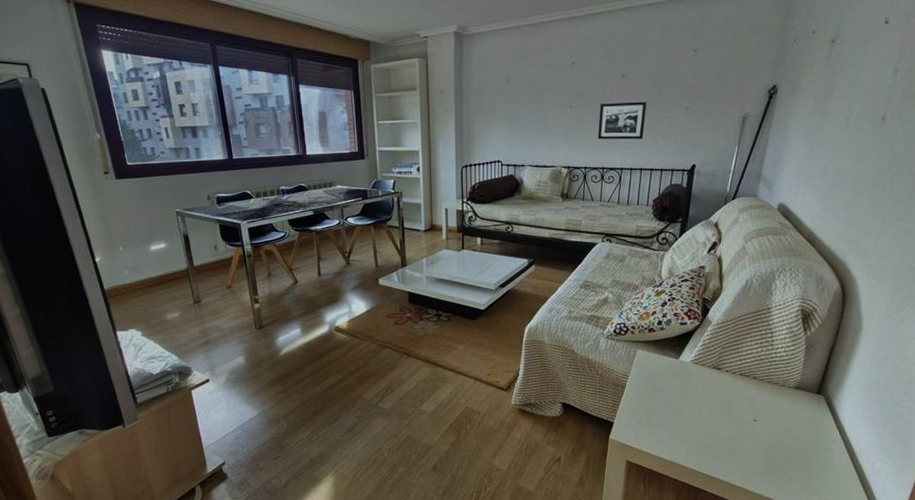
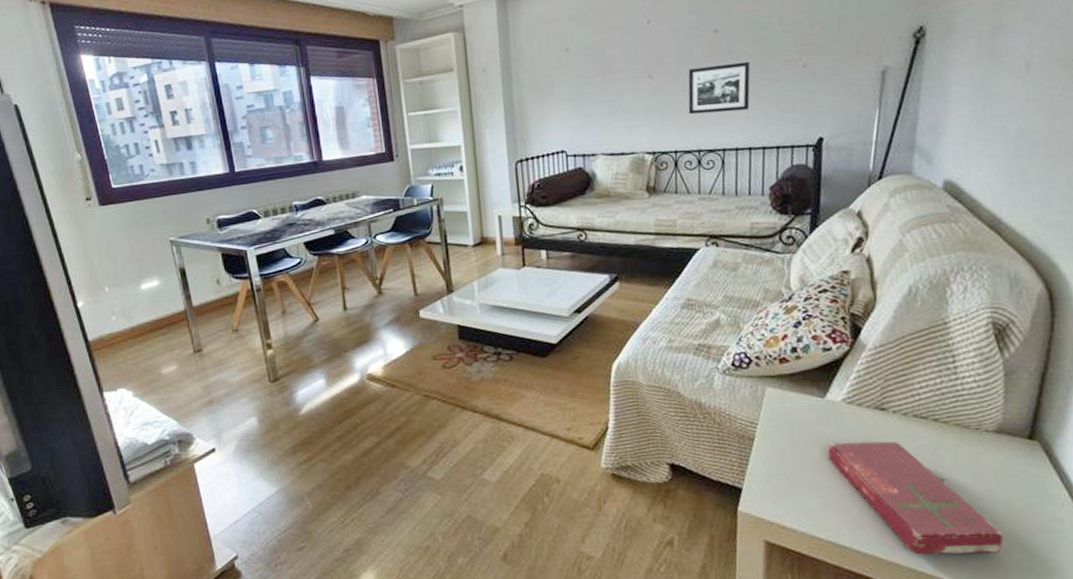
book: none [677,391,792,473] -> present [827,441,1004,555]

